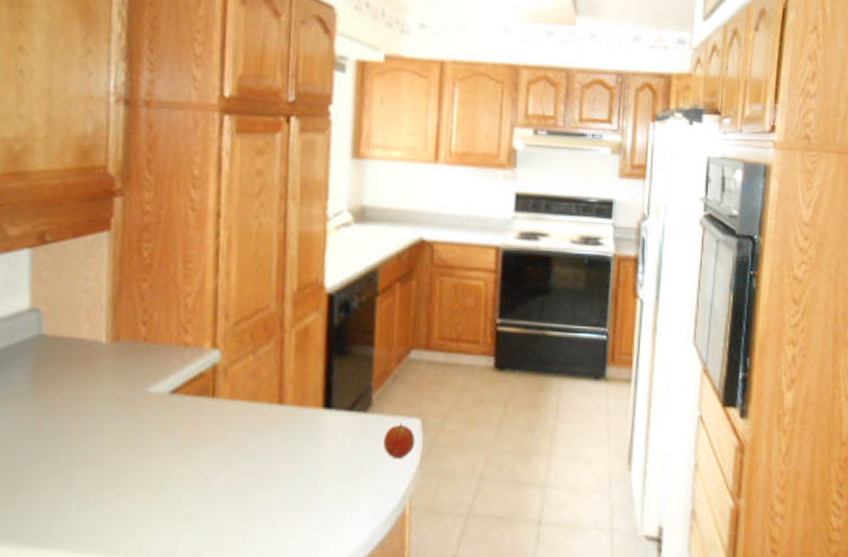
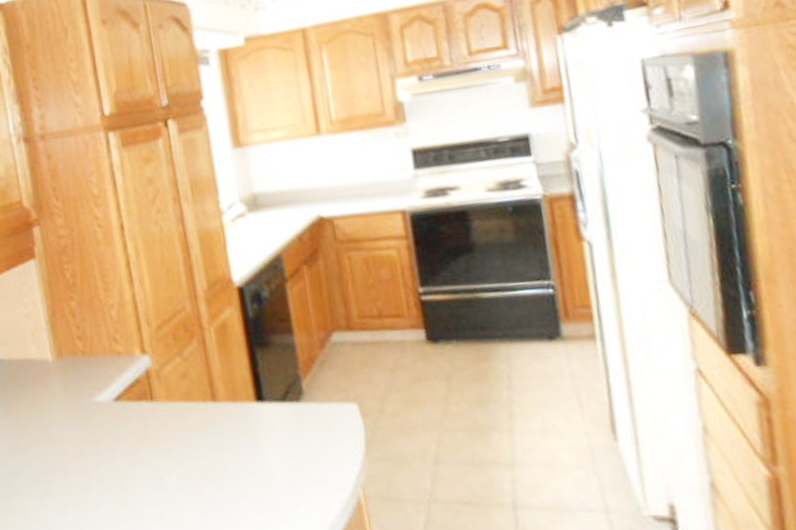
fruit: present [383,423,416,459] -> none [322,409,357,447]

